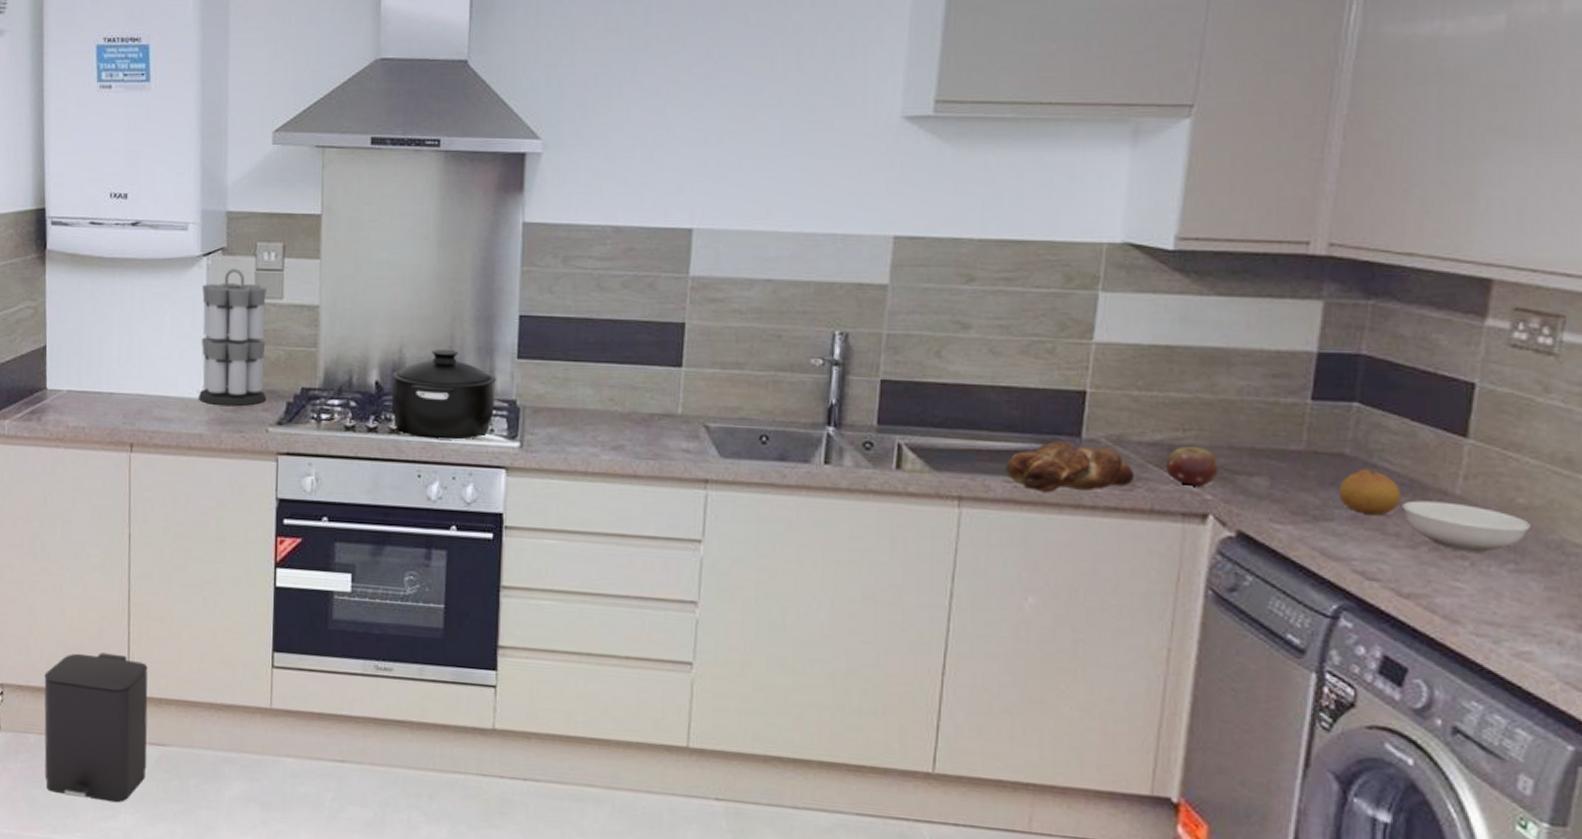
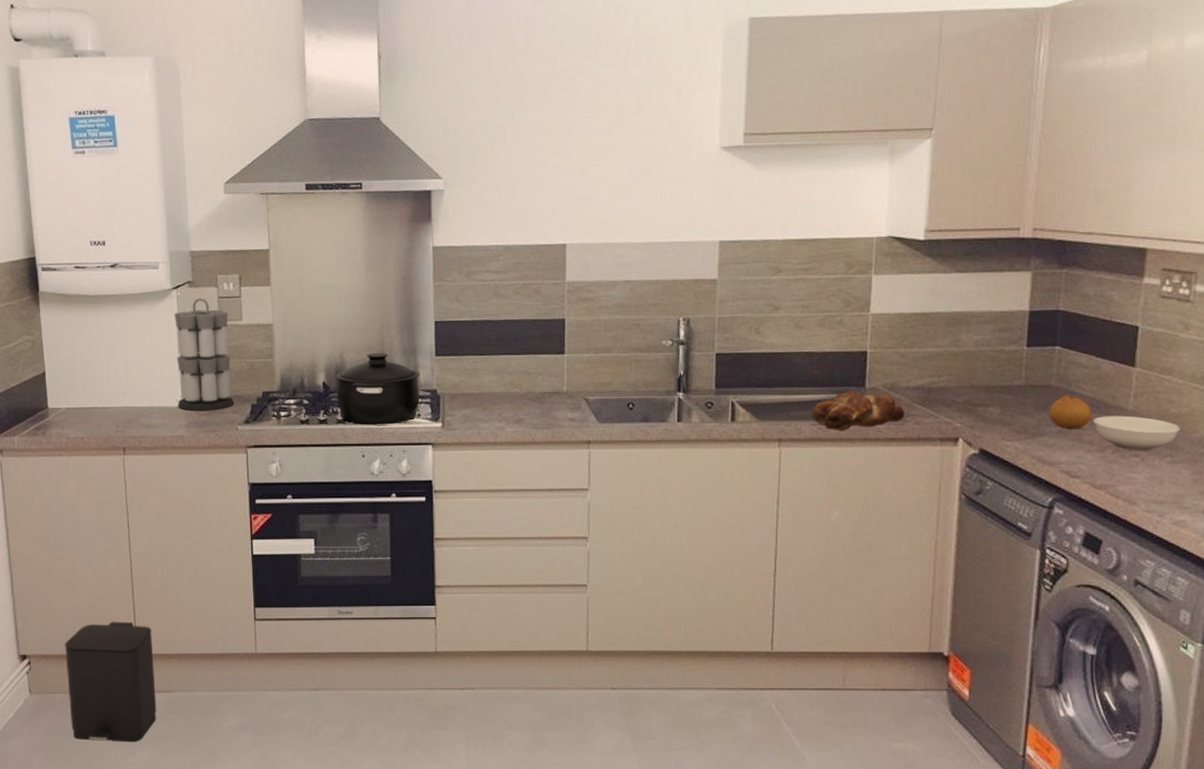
fruit: present [1165,445,1218,486] -> none [926,387,964,418]

